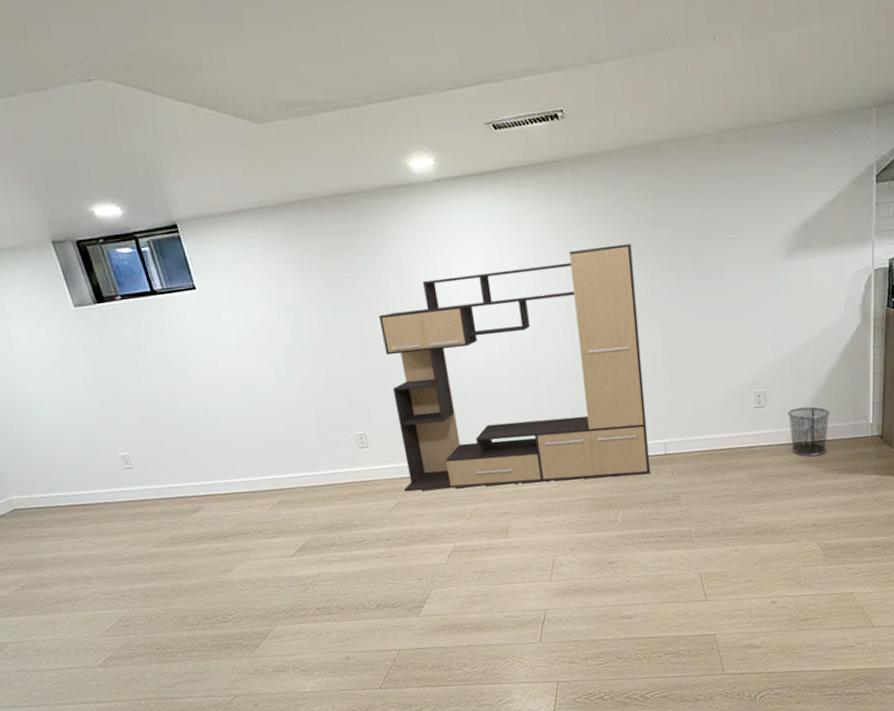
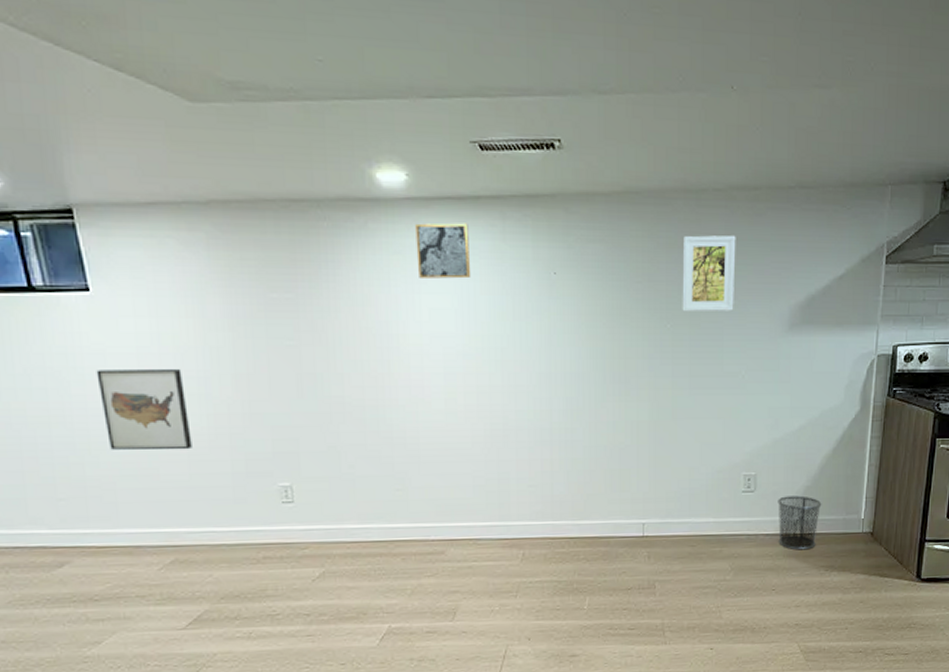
wall art: none [207,345,285,416] -> present [96,370,192,451]
media console: present [379,244,651,492] -> none [322,297,625,560]
wall art: none [445,195,496,247] -> present [415,223,471,279]
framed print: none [680,175,733,251] -> present [682,235,736,312]

